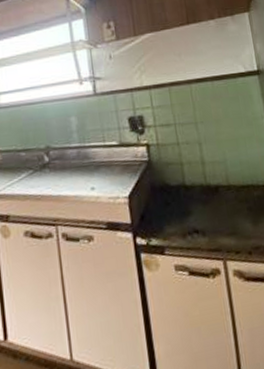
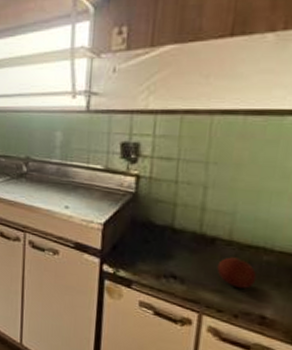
fruit: none [225,199,255,226] -> present [217,257,257,289]

